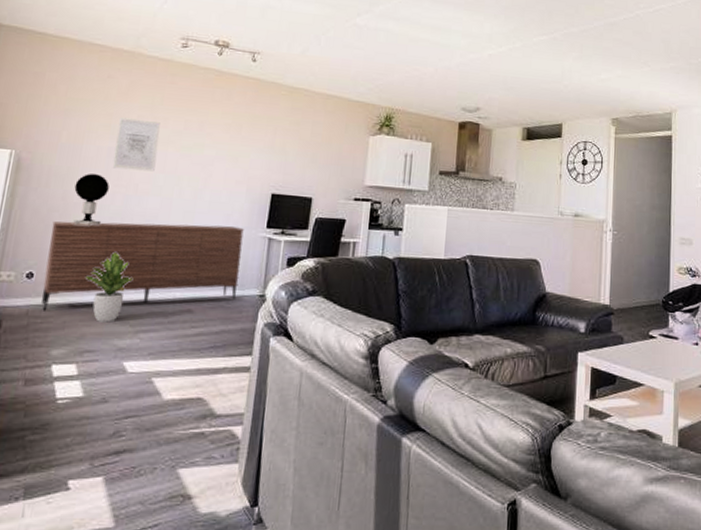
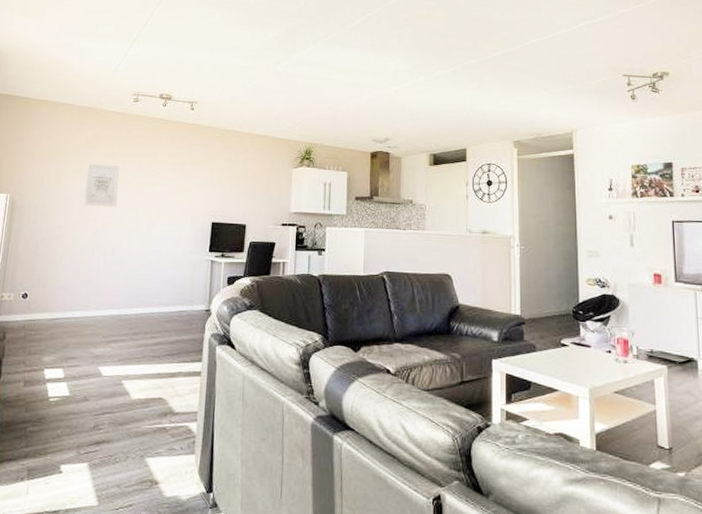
sideboard: present [41,221,244,311] -> none [34,250,190,325]
table lamp: present [73,174,110,226] -> none [55,211,82,254]
potted plant: present [85,253,133,323] -> none [66,276,104,334]

